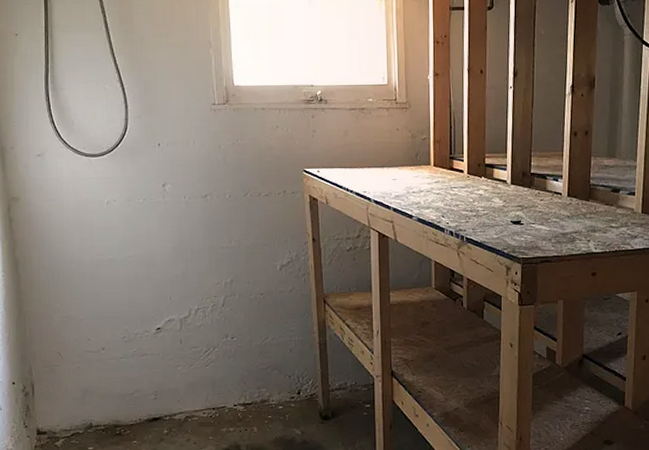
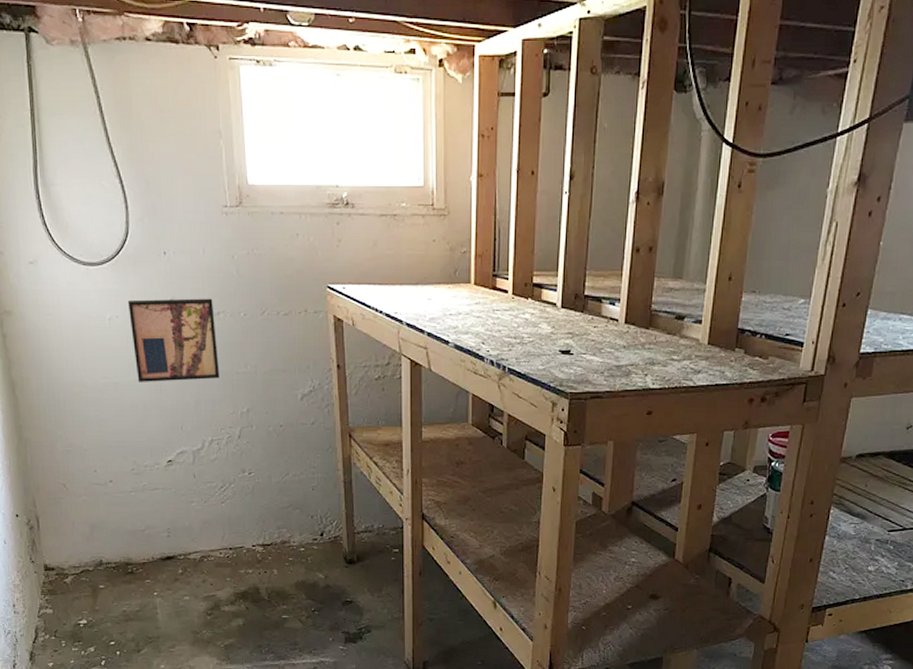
wall art: none [125,183,206,258] -> present [128,298,220,382]

